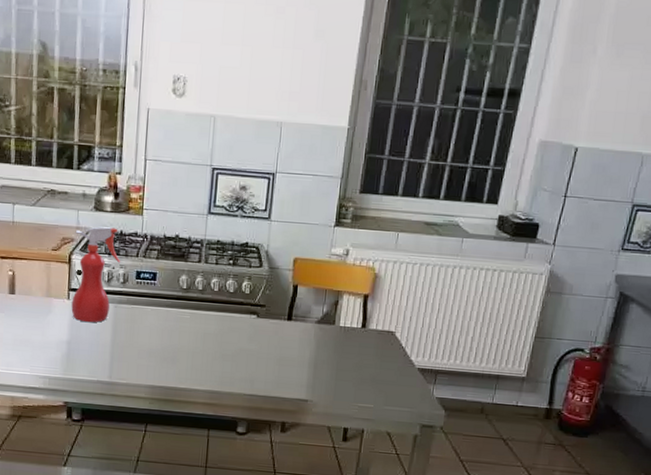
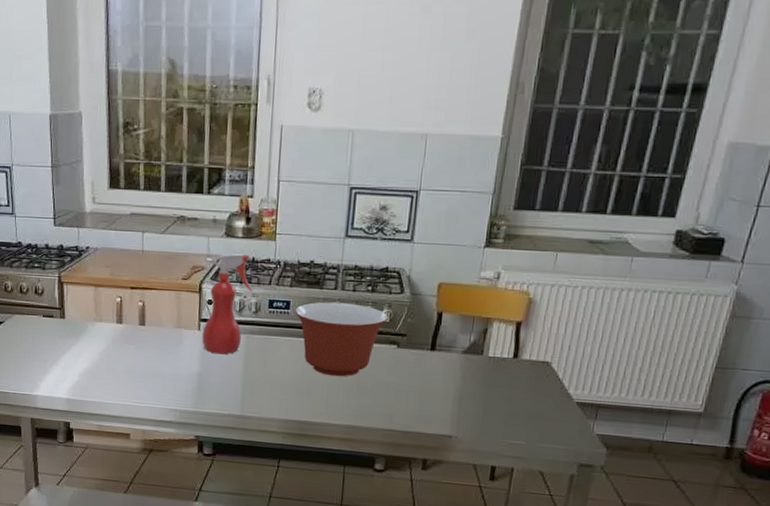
mixing bowl: none [160,274,248,345] -> present [294,302,388,377]

